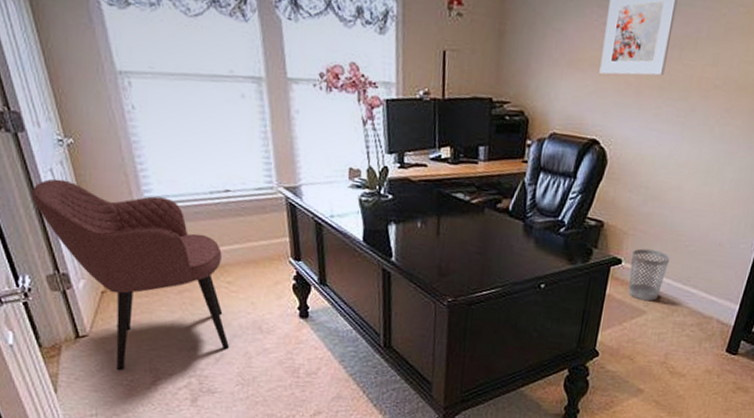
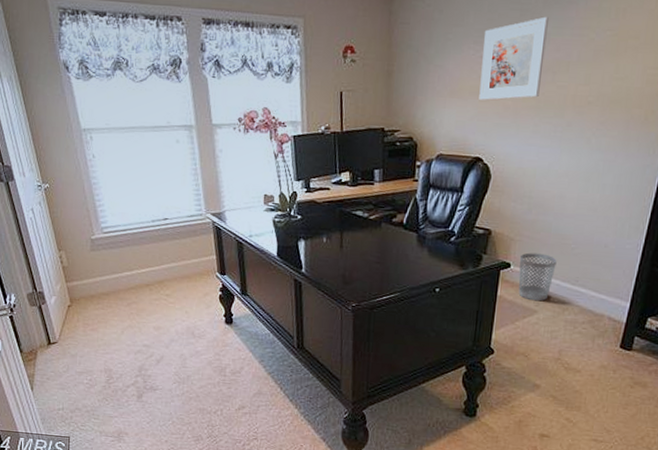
armchair: present [31,178,229,370] -> none [17,216,168,371]

